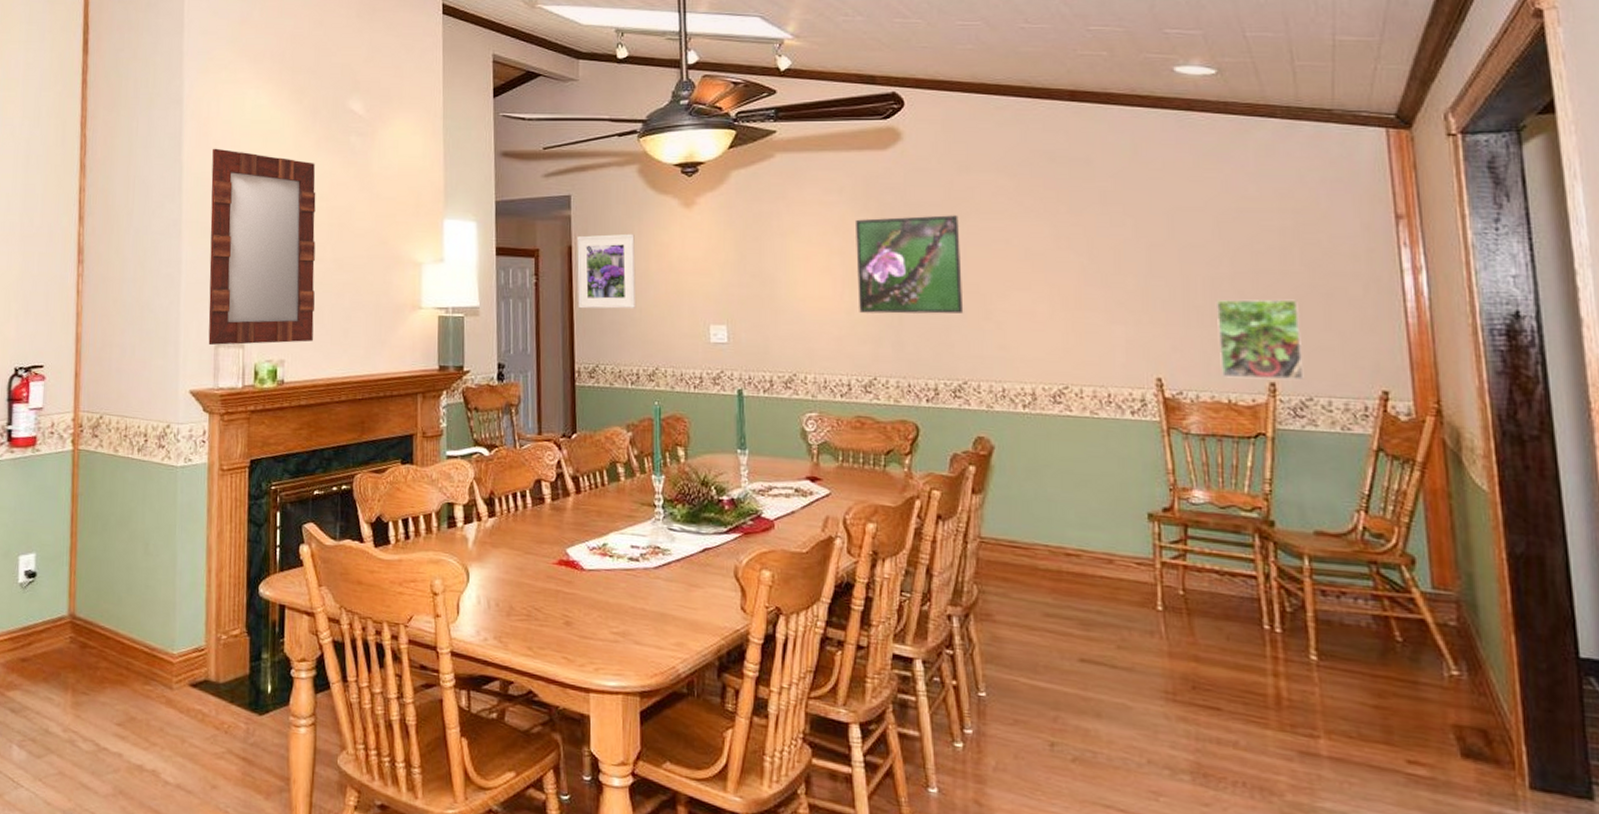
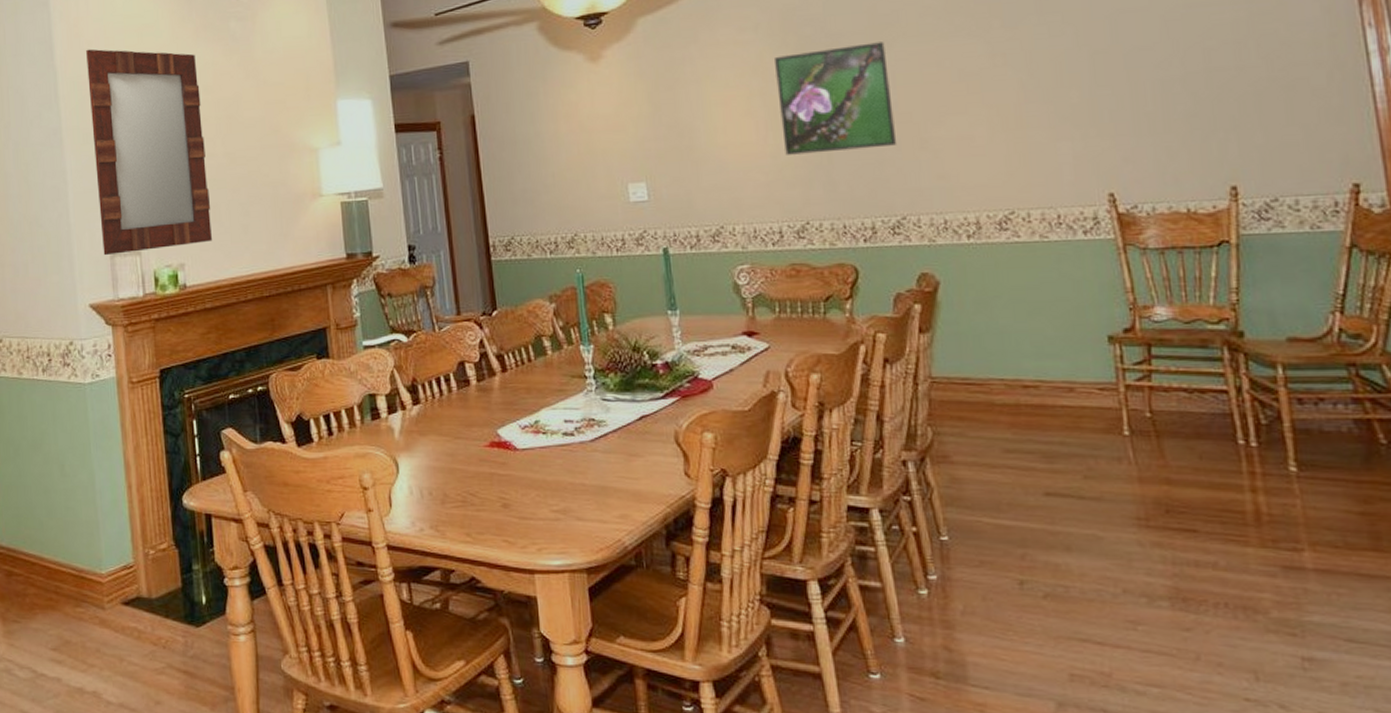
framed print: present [577,233,636,309] -> none [480,95,549,180]
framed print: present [1215,298,1304,380] -> none [1167,95,1268,186]

